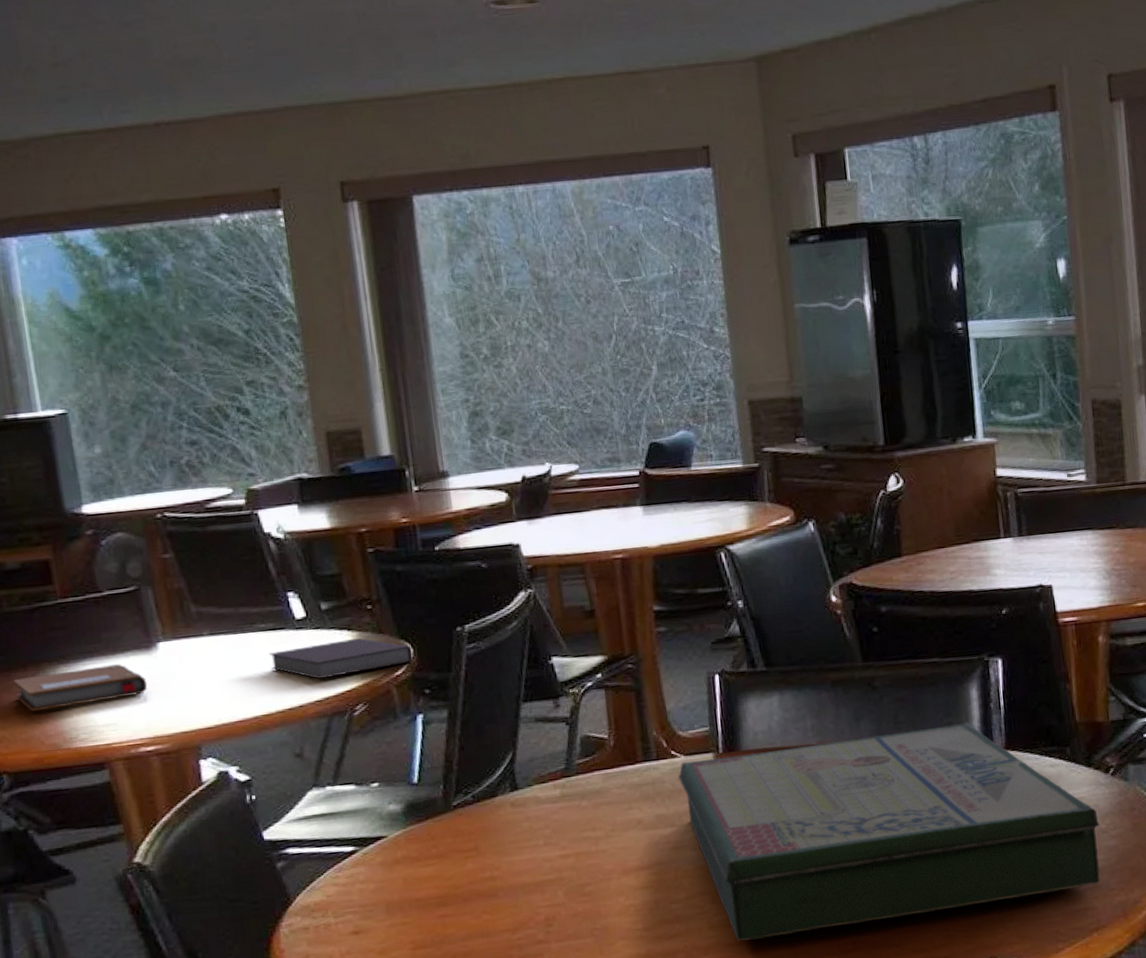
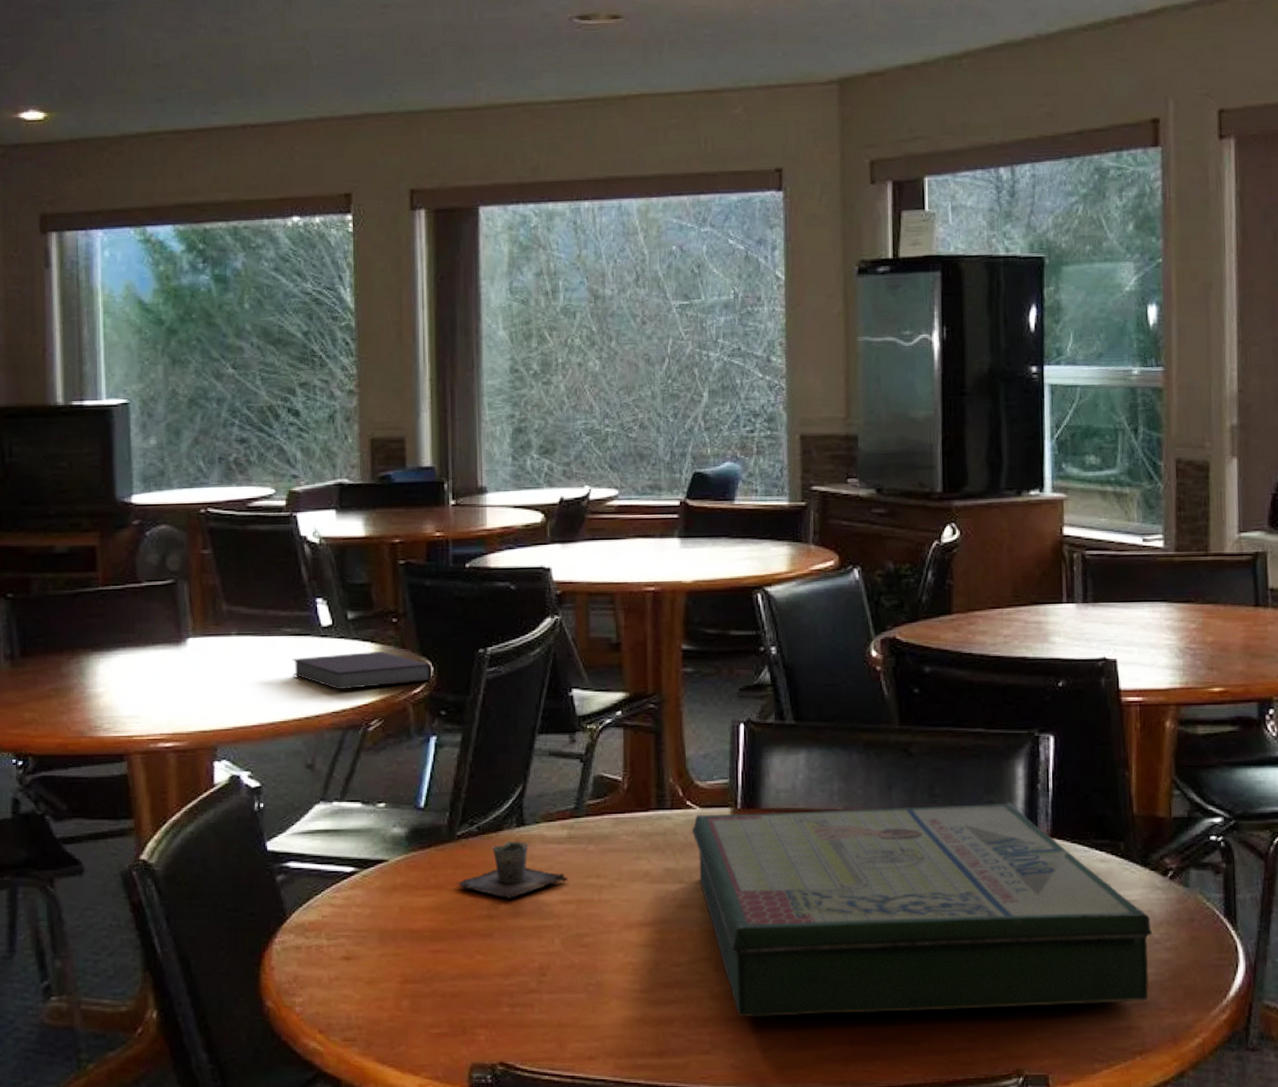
notebook: present [13,664,148,712] -> none [49,655,173,697]
cup: none [456,805,565,859] -> present [456,840,568,898]

